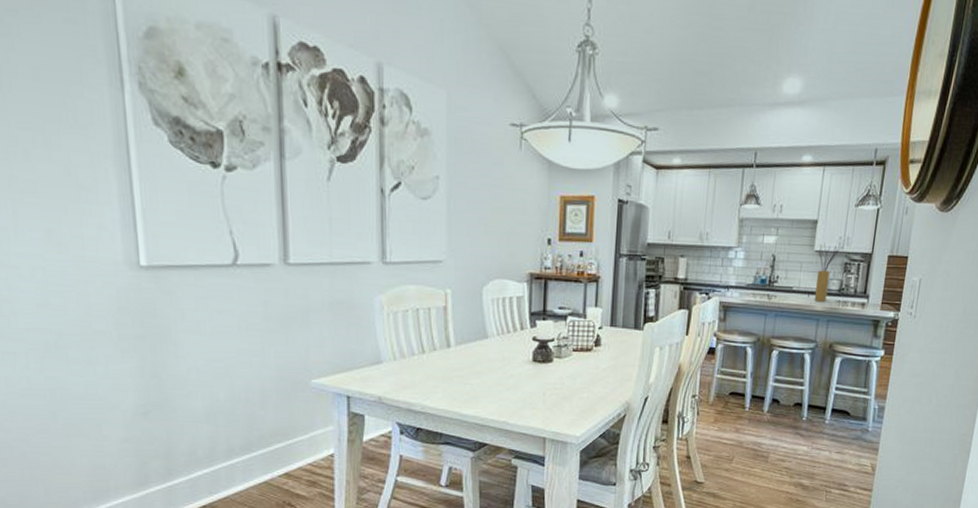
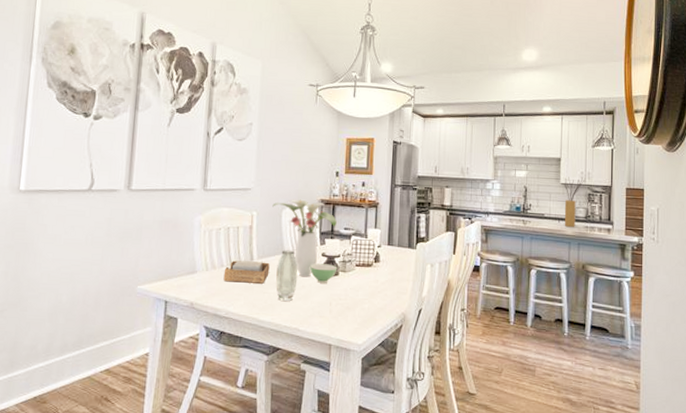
napkin holder: none [415,347,471,374] -> present [223,260,270,284]
flower arrangement: none [470,273,549,365] -> present [272,199,337,277]
vase: none [479,334,505,392] -> present [276,250,298,301]
bowl: none [518,349,552,371] -> present [309,263,338,283]

